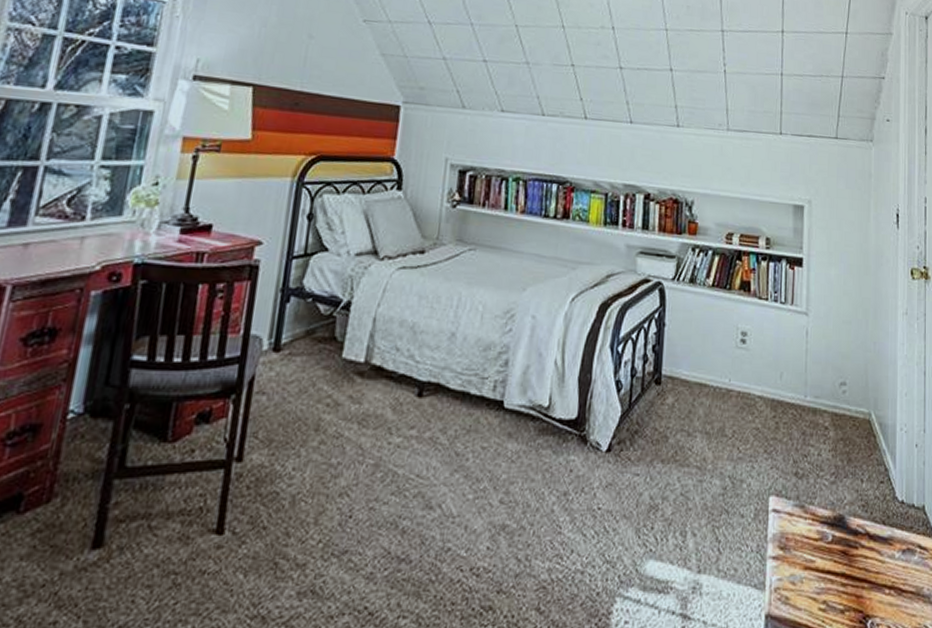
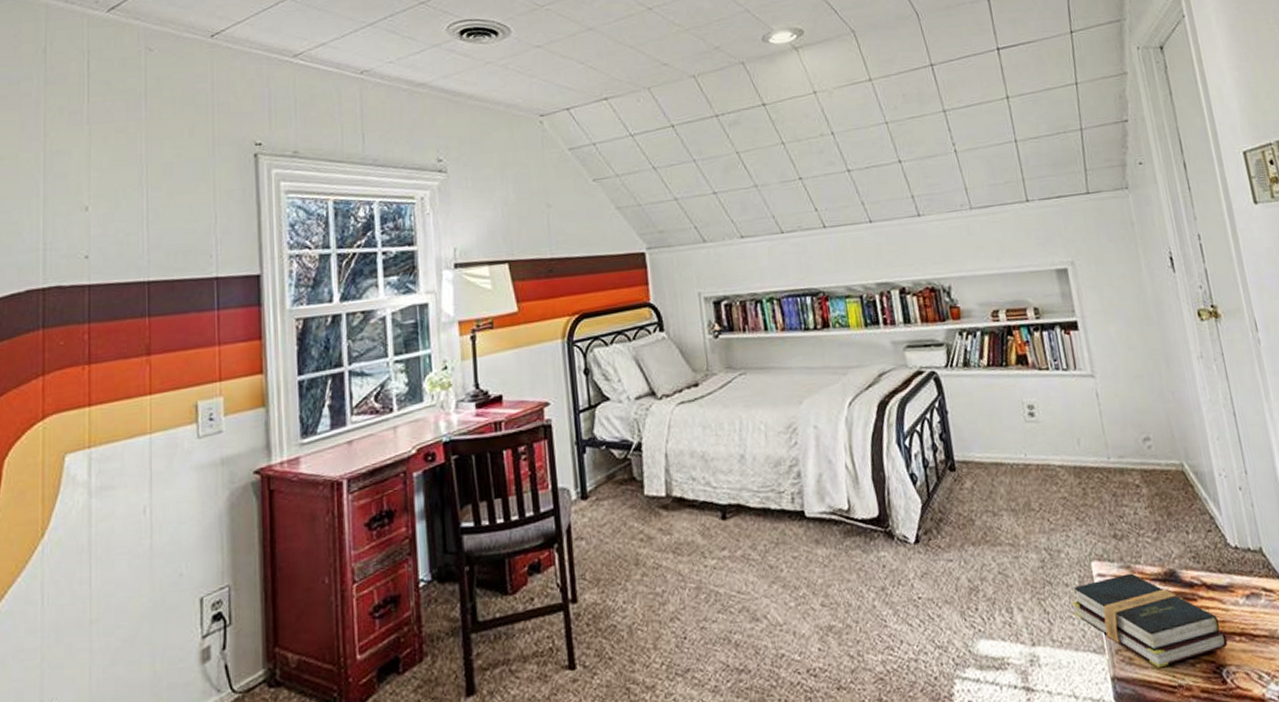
hardback book: none [742,513,878,610] -> present [1071,573,1228,667]

